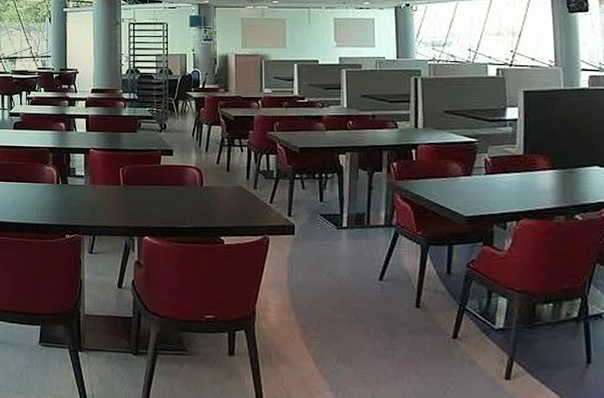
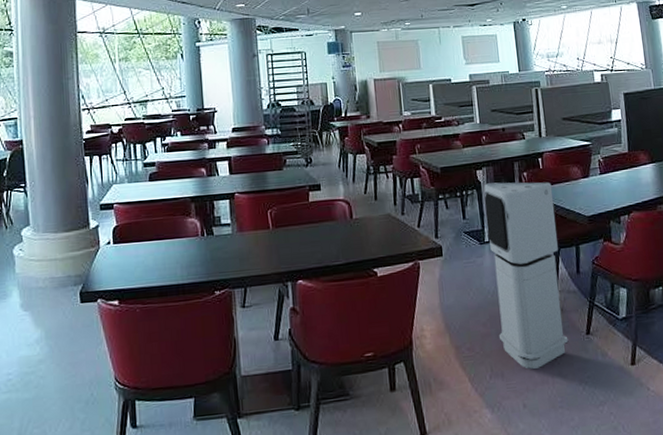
air purifier: none [345,169,431,364] -> present [484,182,569,370]

